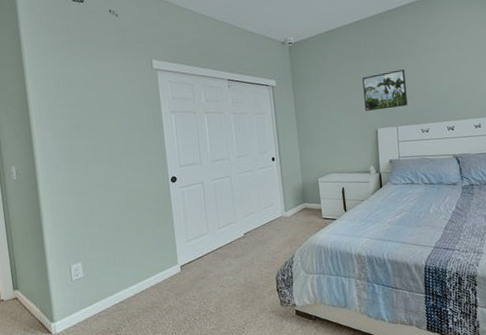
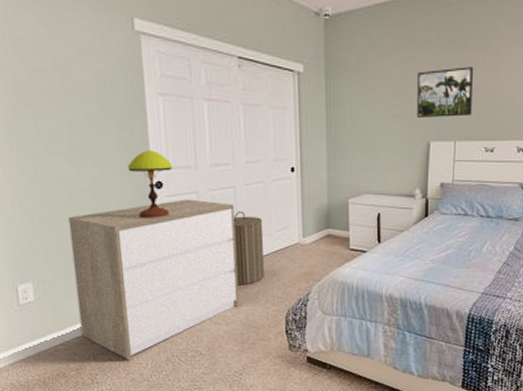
dresser: none [108,188,239,321] -> present [68,199,239,360]
table lamp: none [111,153,184,211] -> present [72,150,173,219]
laundry hamper: none [230,194,257,254] -> present [233,210,264,286]

